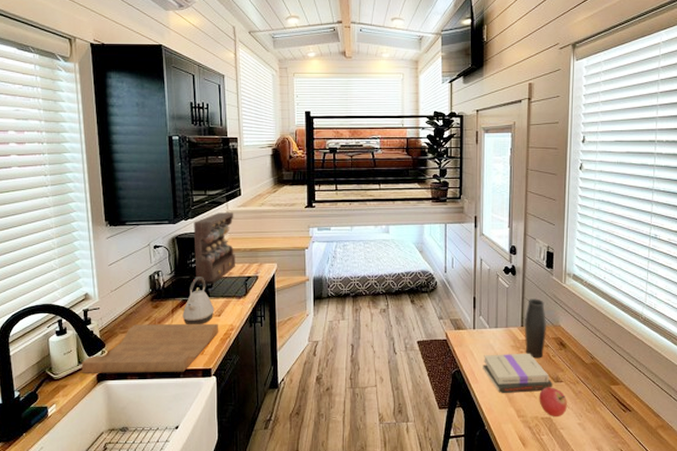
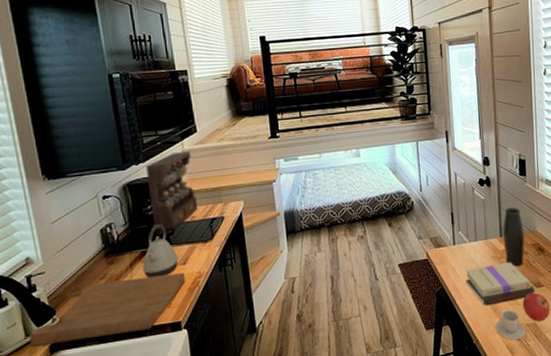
teacup: none [509,400,540,432] -> present [496,309,526,340]

